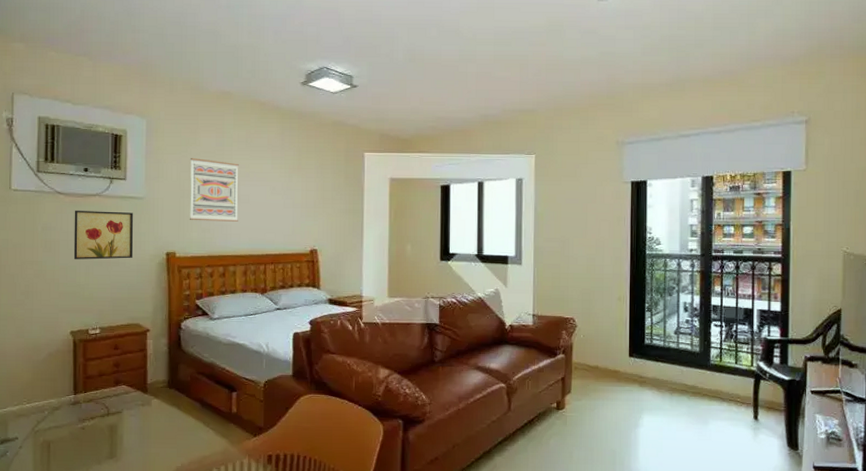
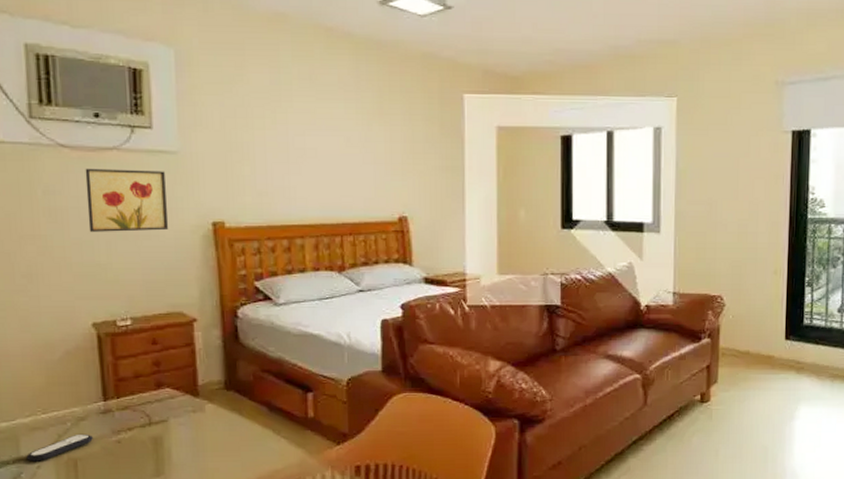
remote control: none [12,421,64,443] -> present [26,433,93,462]
wall art: present [190,157,239,222] -> none [237,99,304,182]

